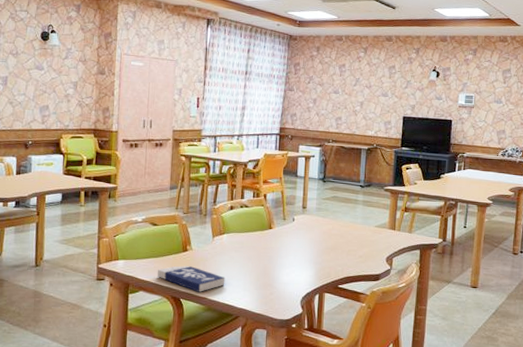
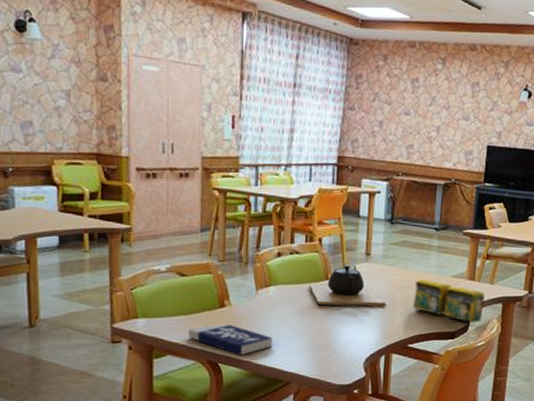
teapot: none [255,216,320,252] -> present [309,264,387,307]
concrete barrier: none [342,228,404,268] -> present [413,278,485,324]

